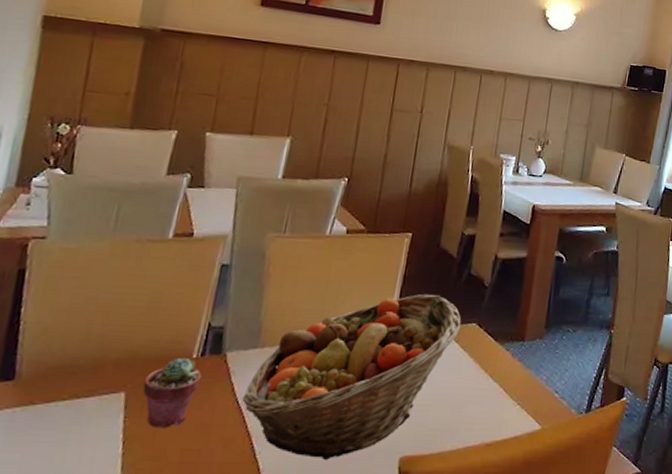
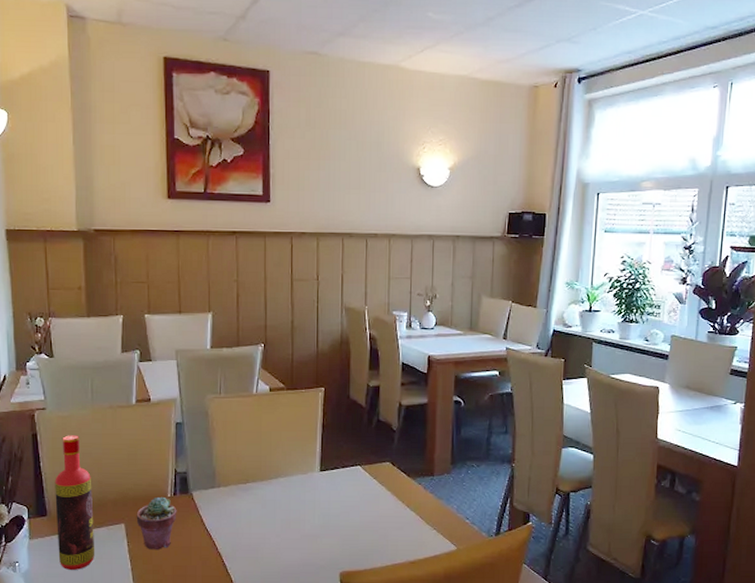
bottle: none [17,273,91,457] -> present [55,435,95,571]
fruit basket: present [242,293,462,460] -> none [210,439,378,574]

